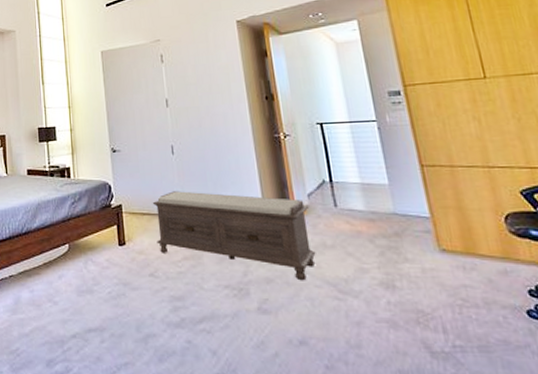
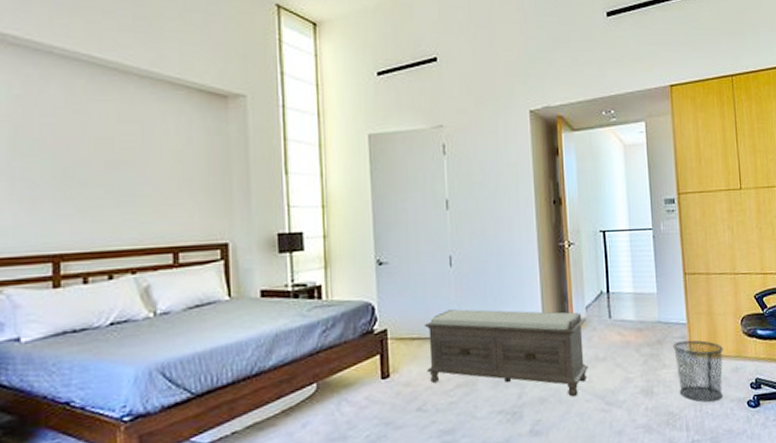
waste bin: none [414,235,490,305] -> present [672,340,724,403]

